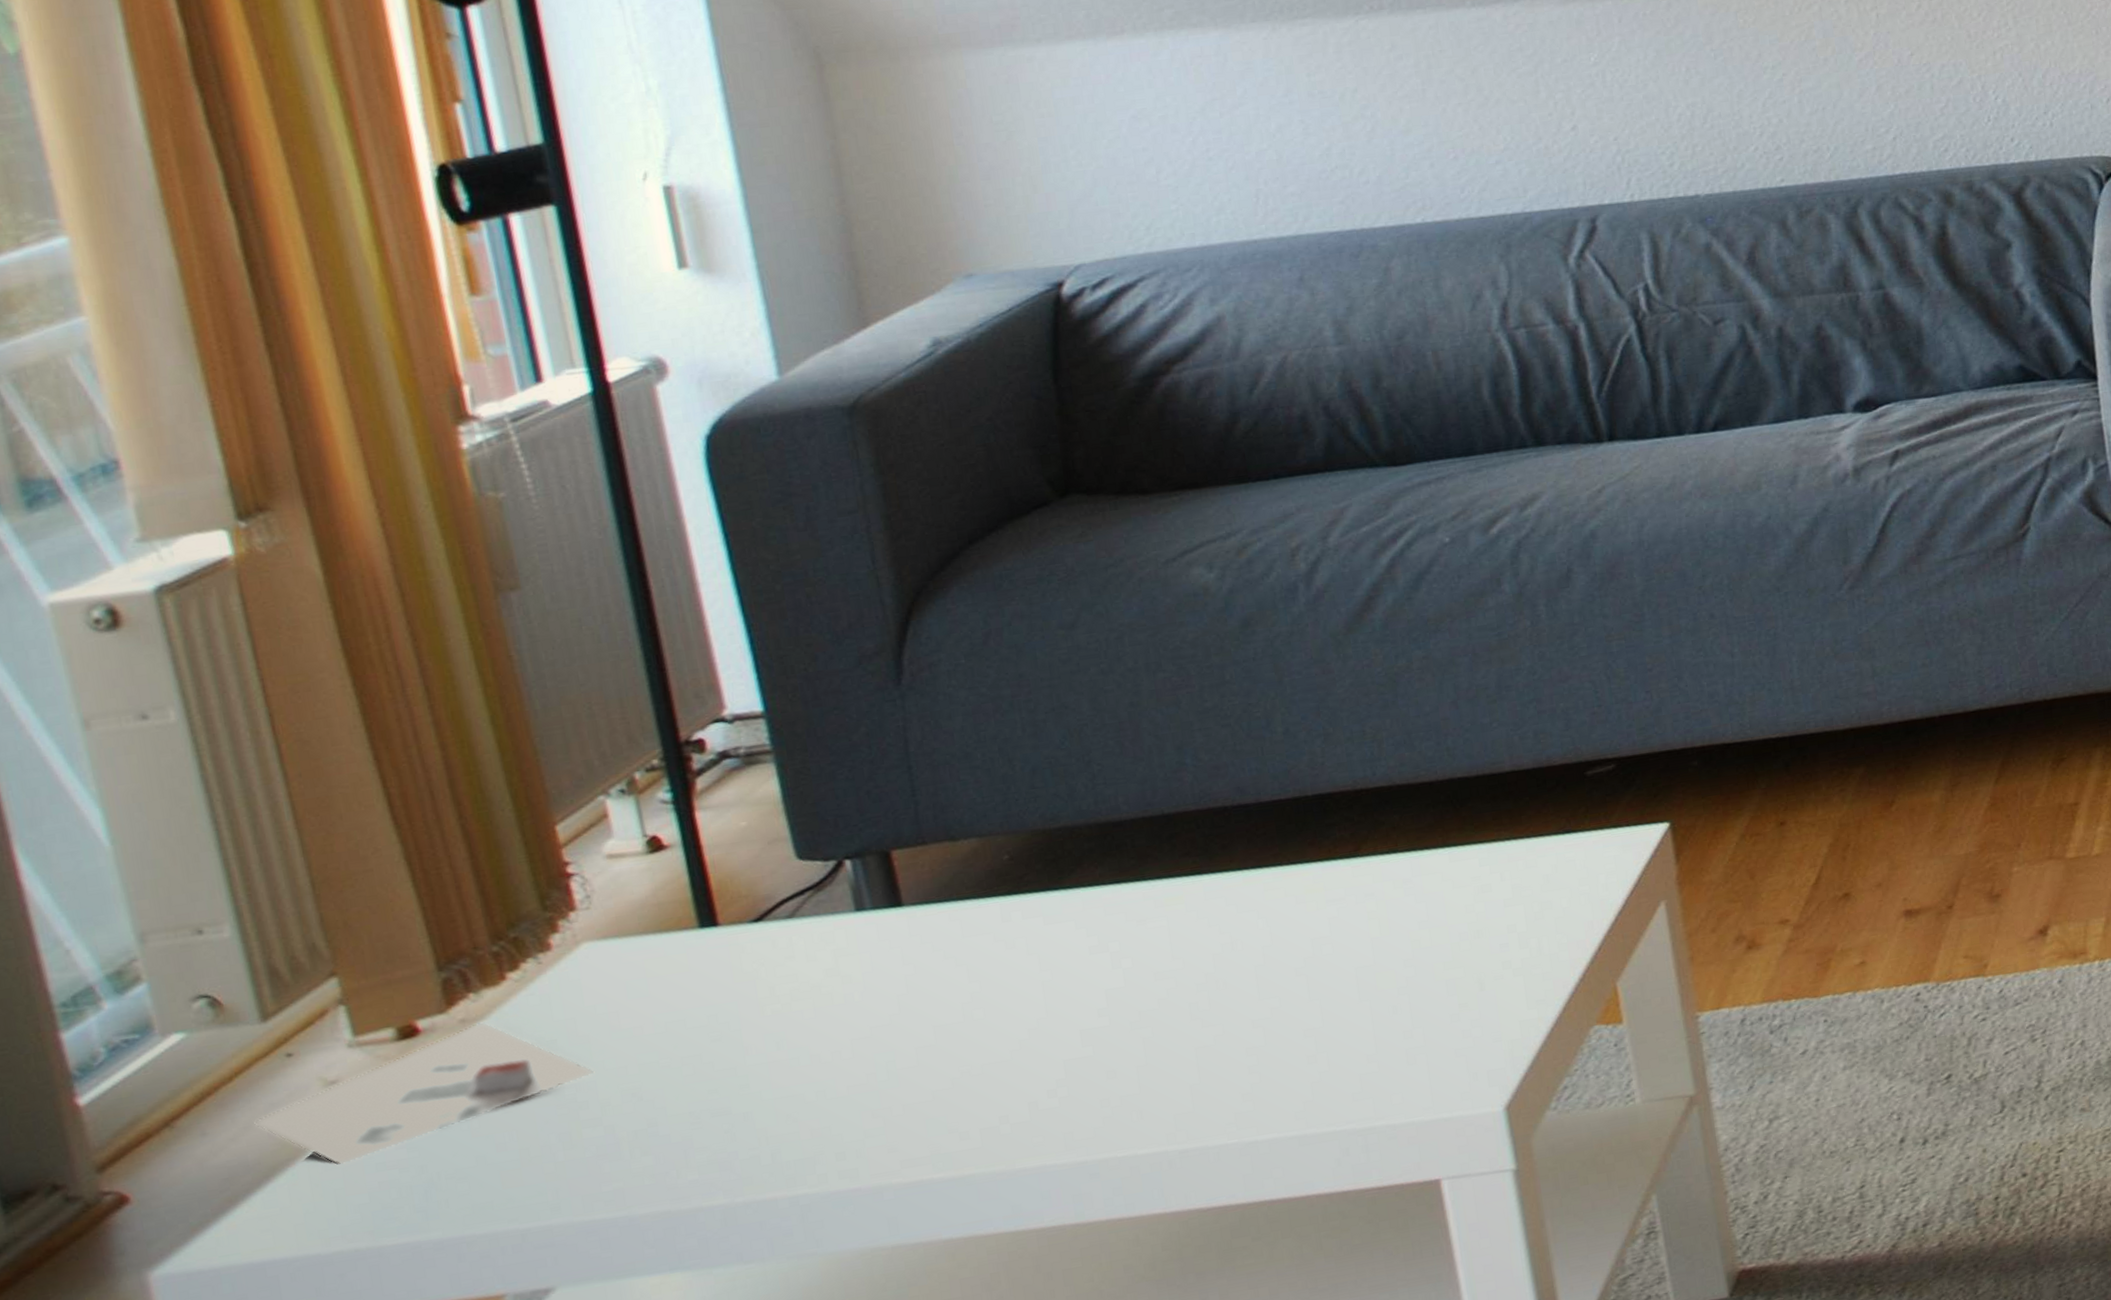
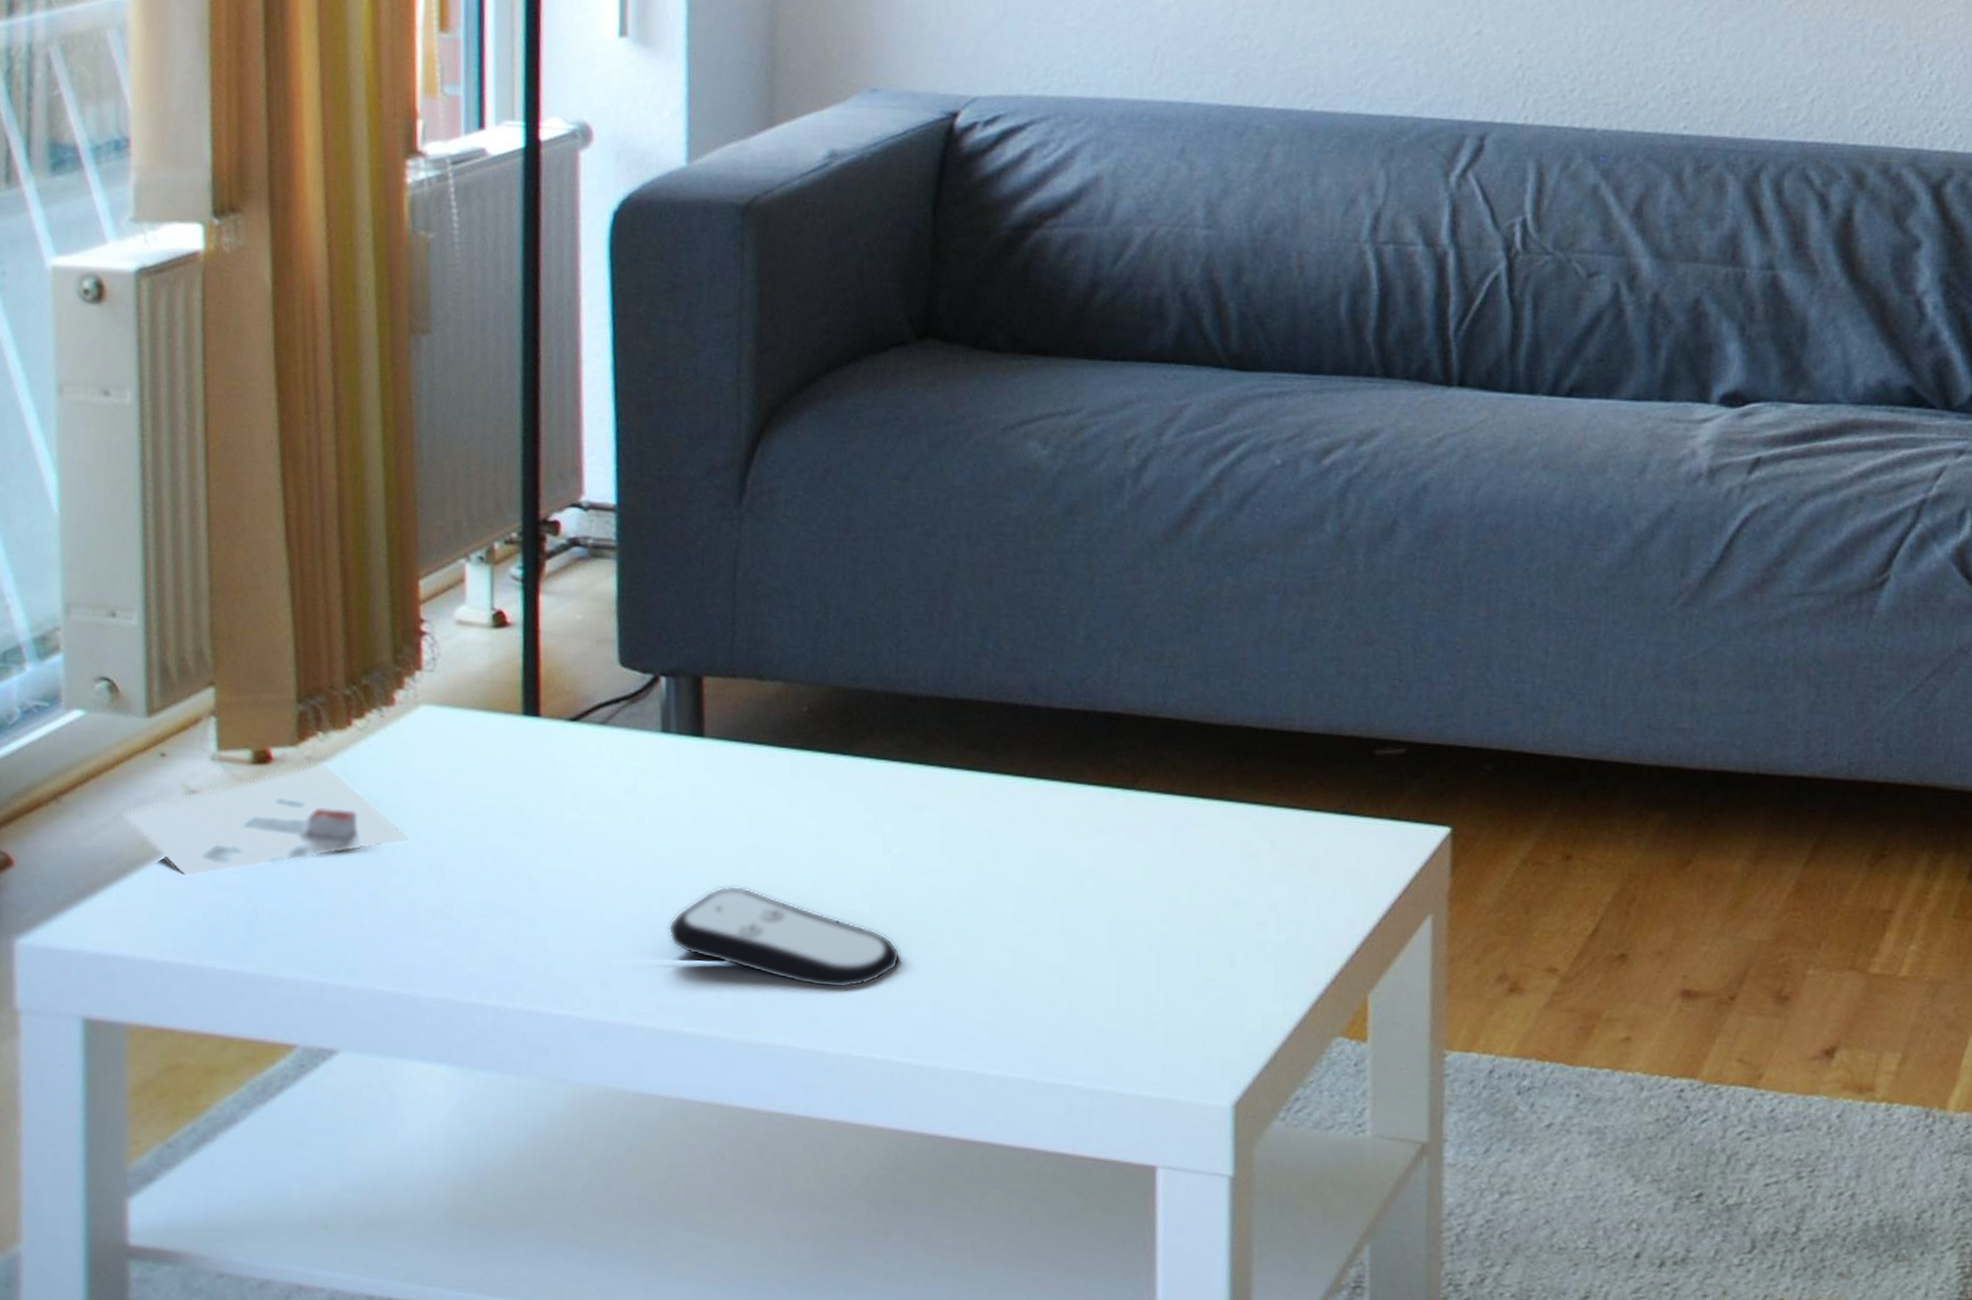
remote control: none [898,1033,1149,1107] -> present [668,885,901,989]

